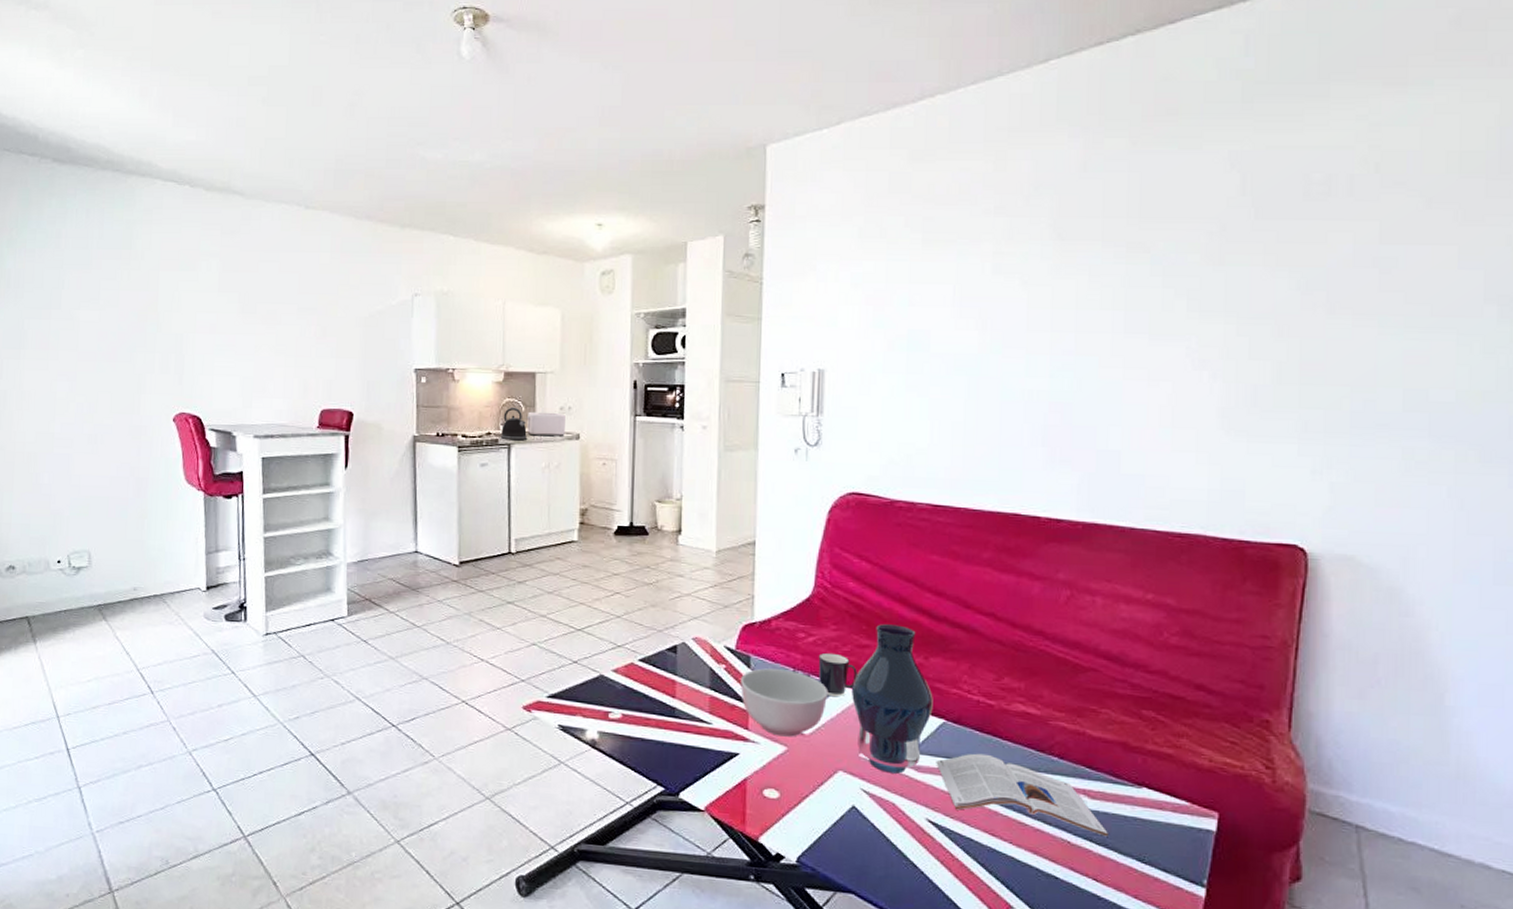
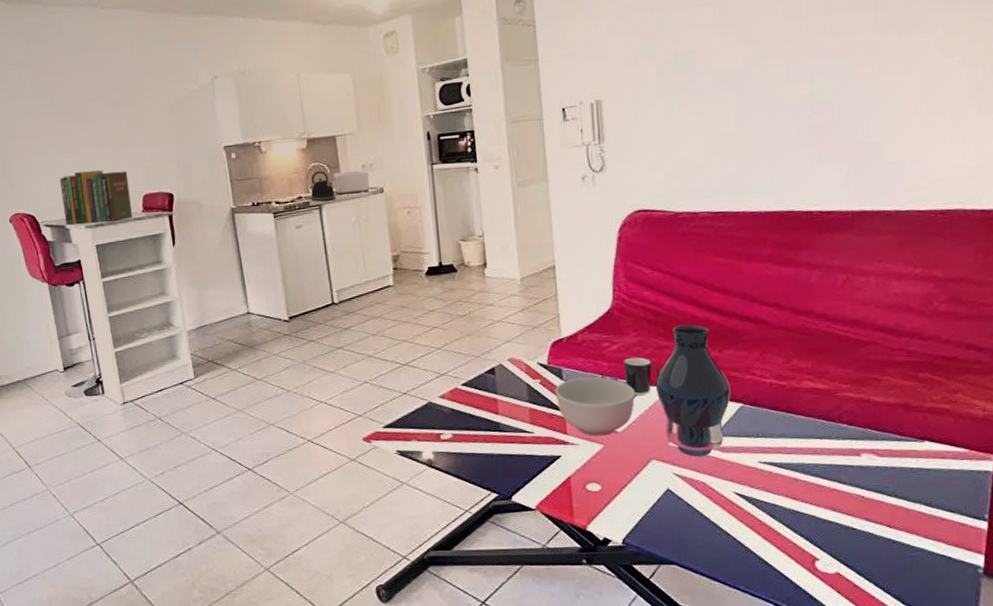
books: none [232,377,308,435] -> present [59,170,133,225]
magazine: present [936,753,1108,837] -> none [738,429,897,488]

